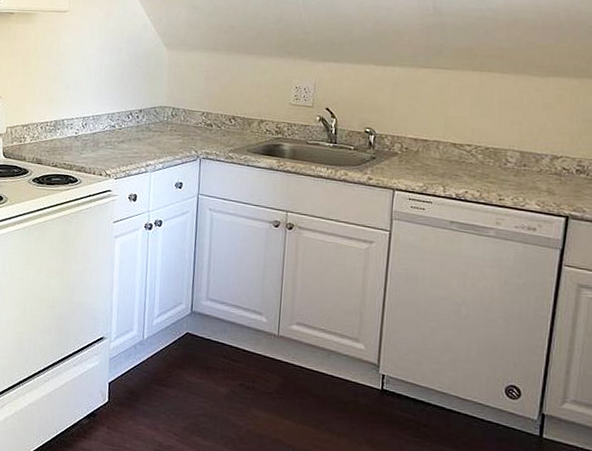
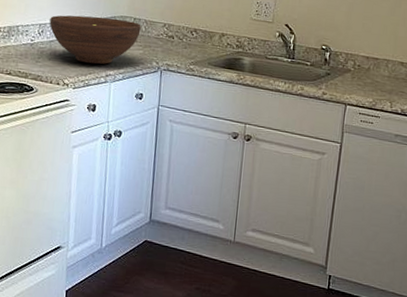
fruit bowl: none [92,107,180,155] -> present [49,15,141,65]

